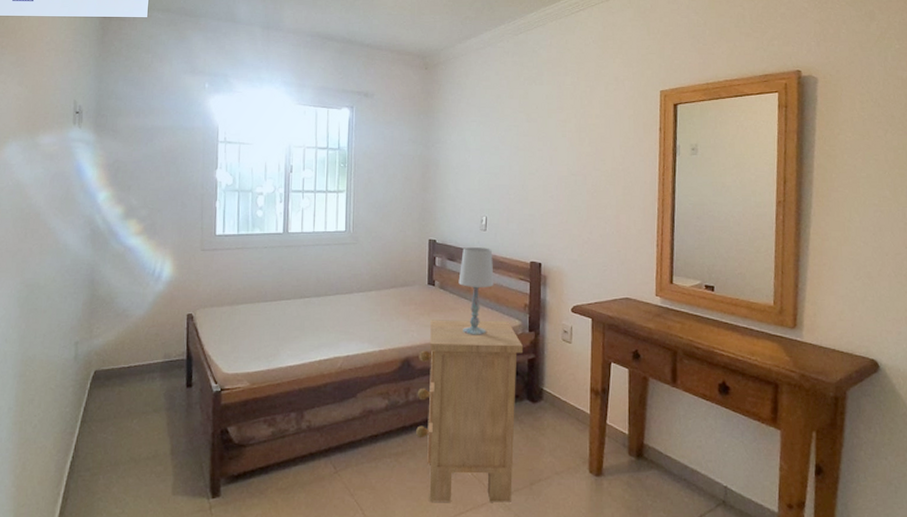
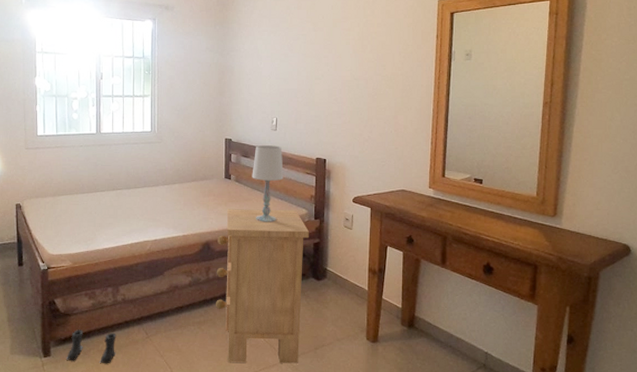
boots: none [239,464,299,506] -> present [67,330,117,364]

